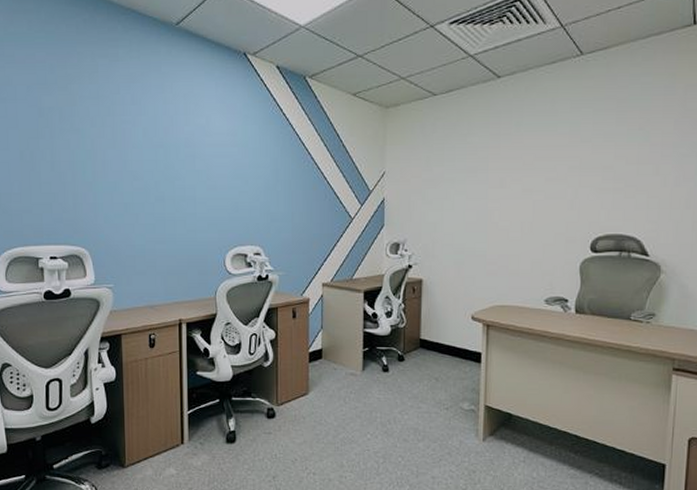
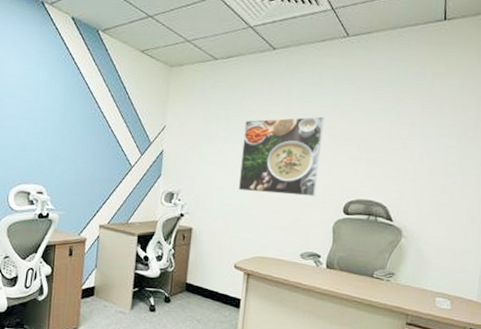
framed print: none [469,146,561,235] -> present [238,116,324,197]

